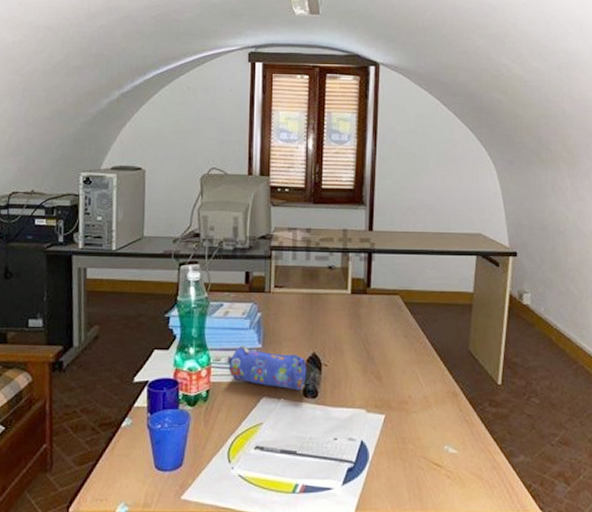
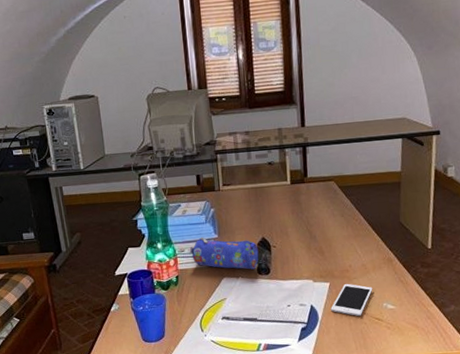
cell phone: none [384,417,434,460] -> present [331,283,373,317]

